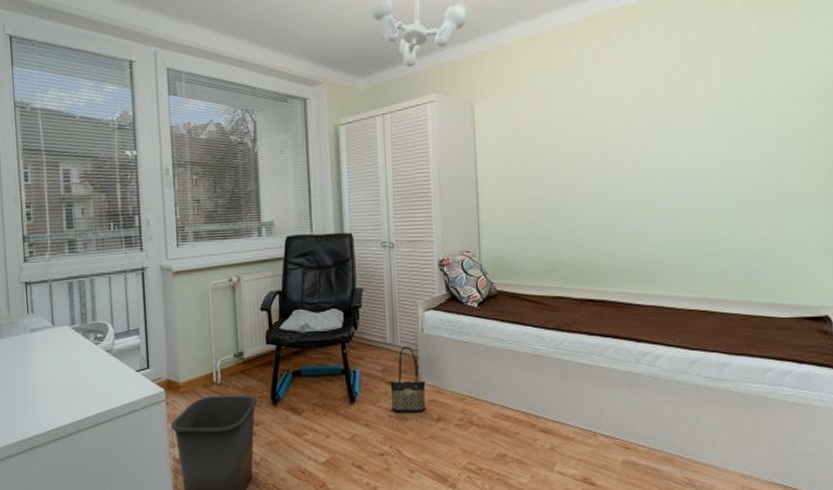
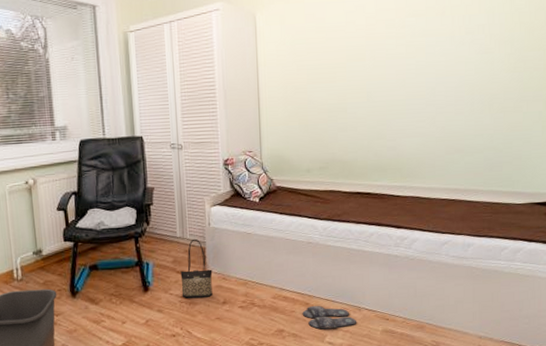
slippers: none [527,428,591,456] -> present [302,306,356,330]

